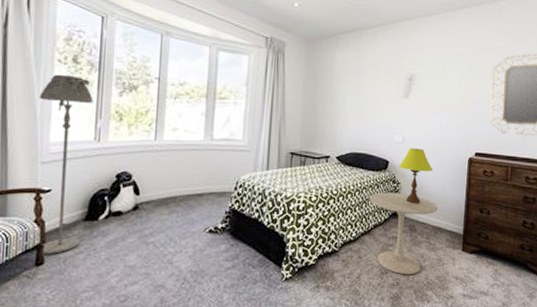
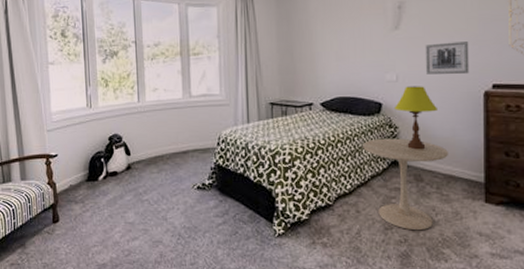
floor lamp: present [39,74,94,254] -> none [39,49,87,212]
wall art: none [426,114,461,143] -> present [425,42,470,75]

